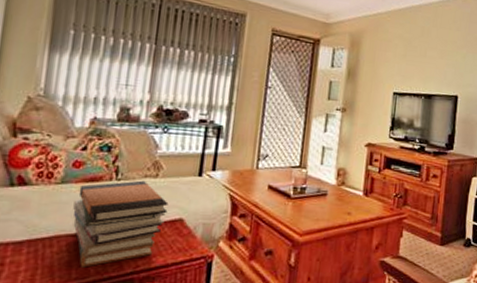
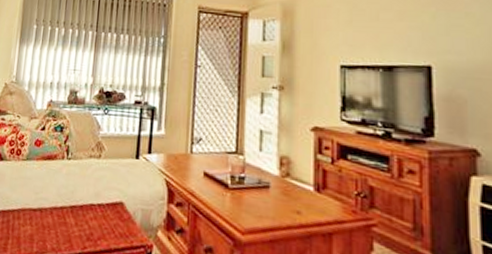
book stack: present [73,180,169,268] -> none [34,160,110,243]

